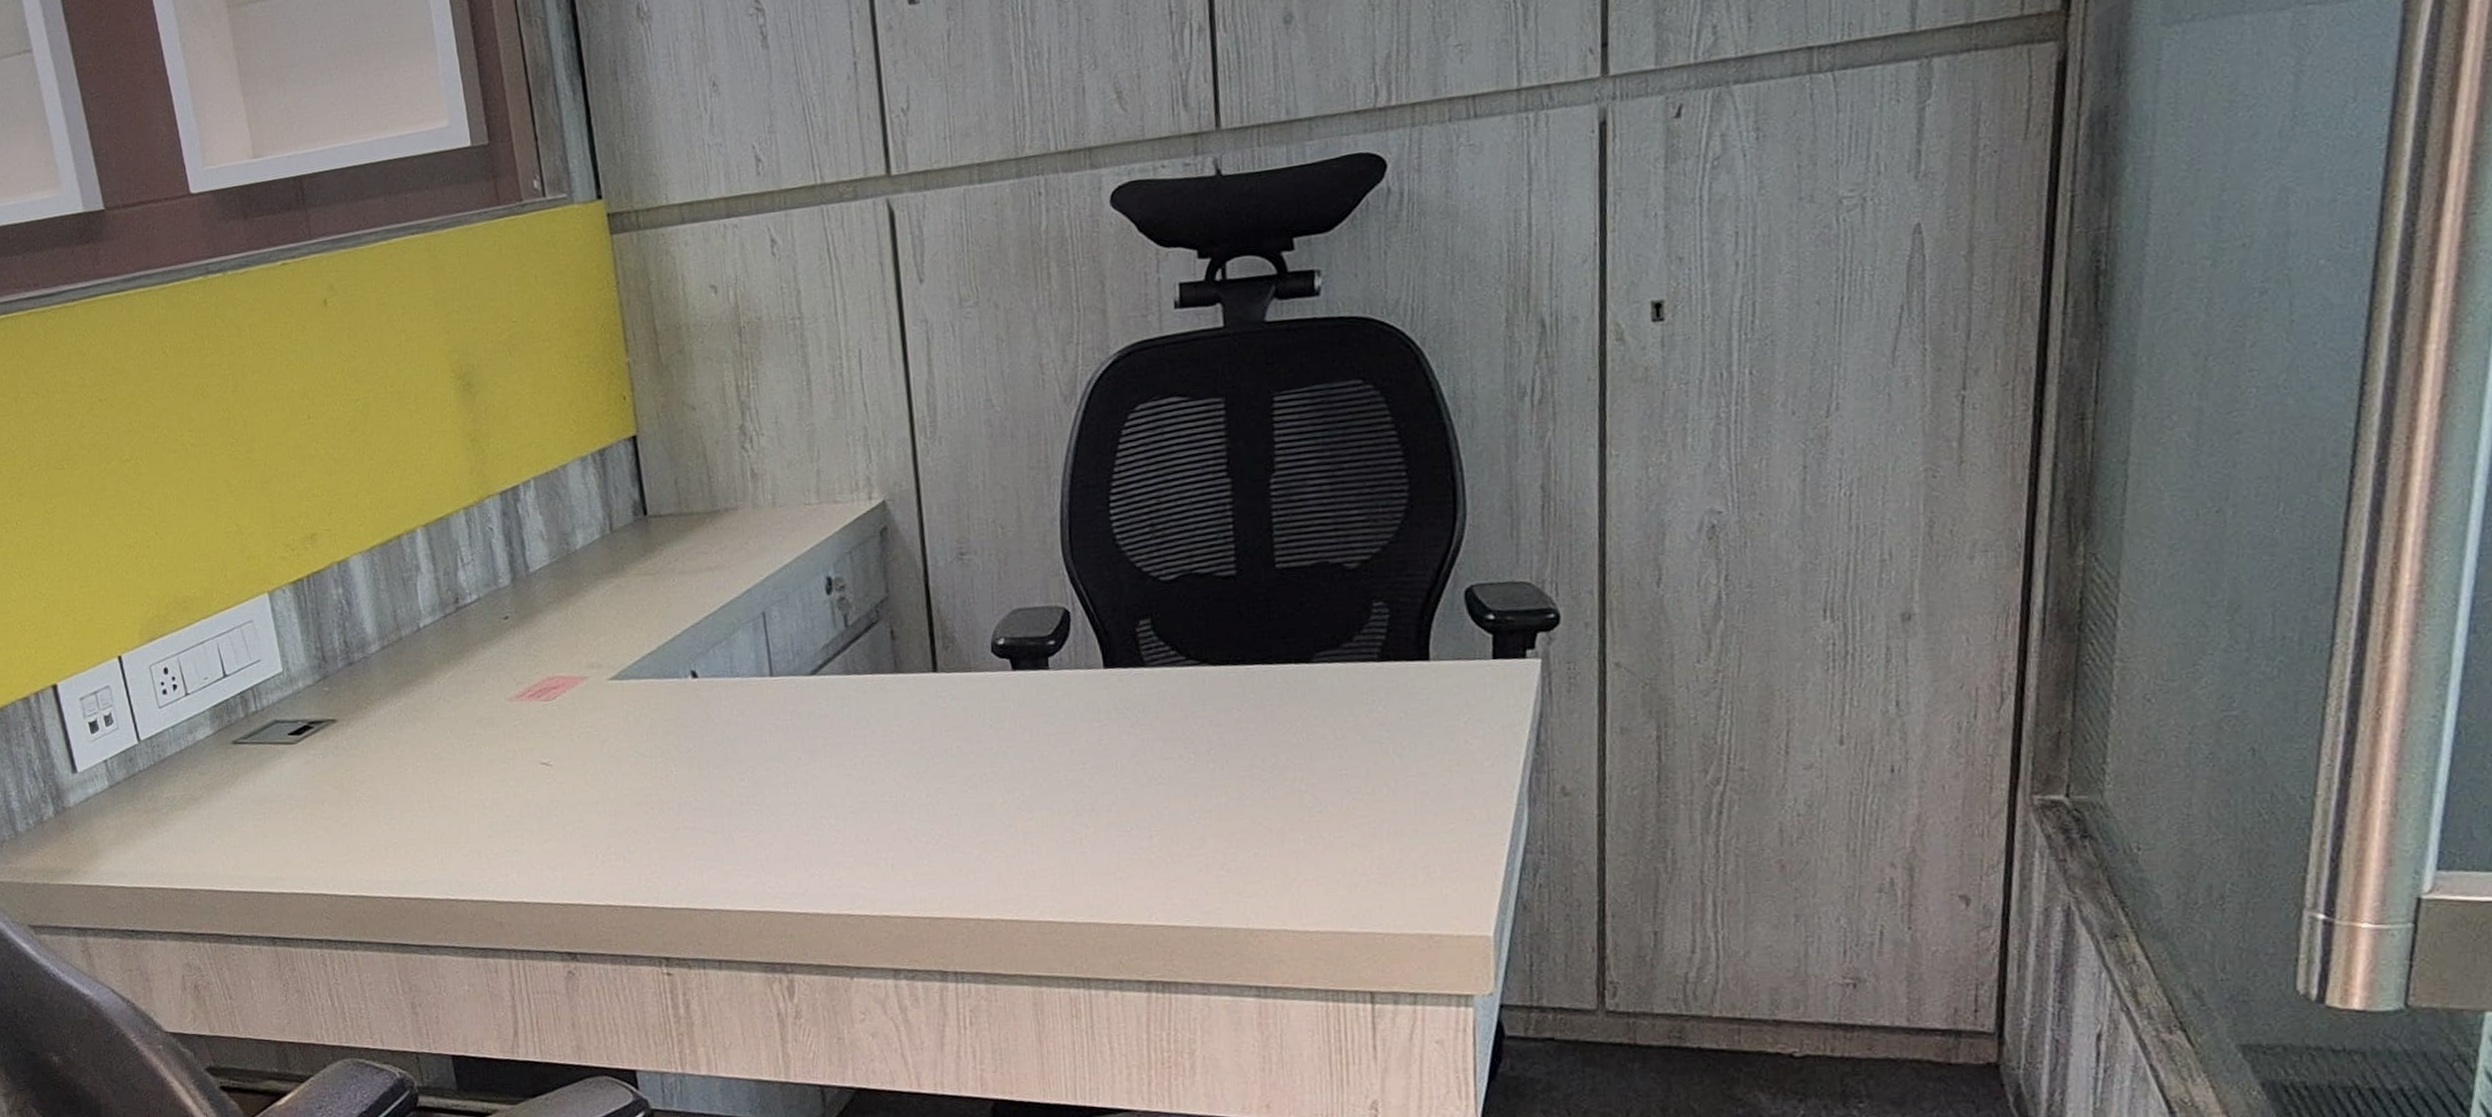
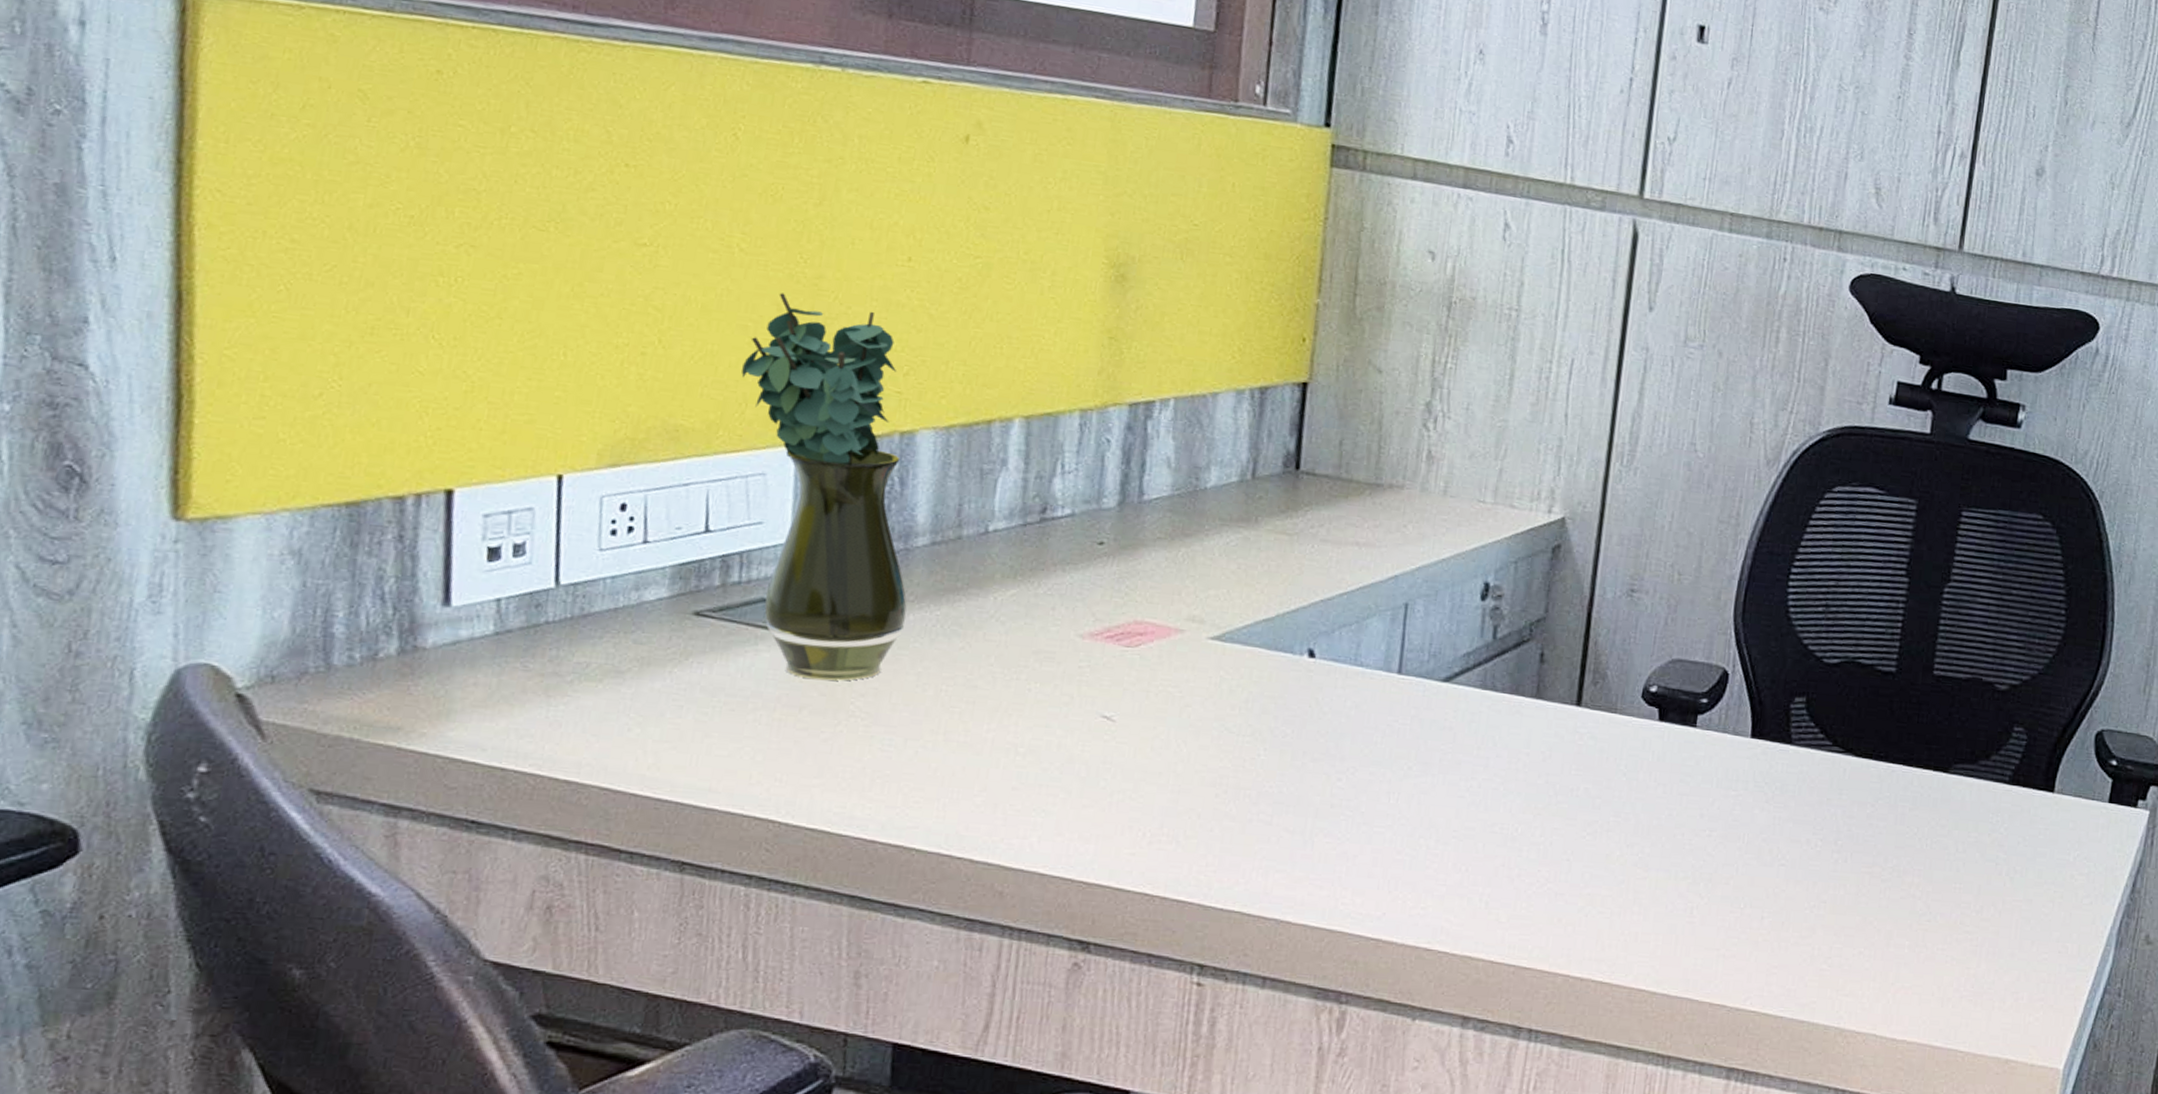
vase: none [216,468,379,778] -> present [741,293,908,681]

